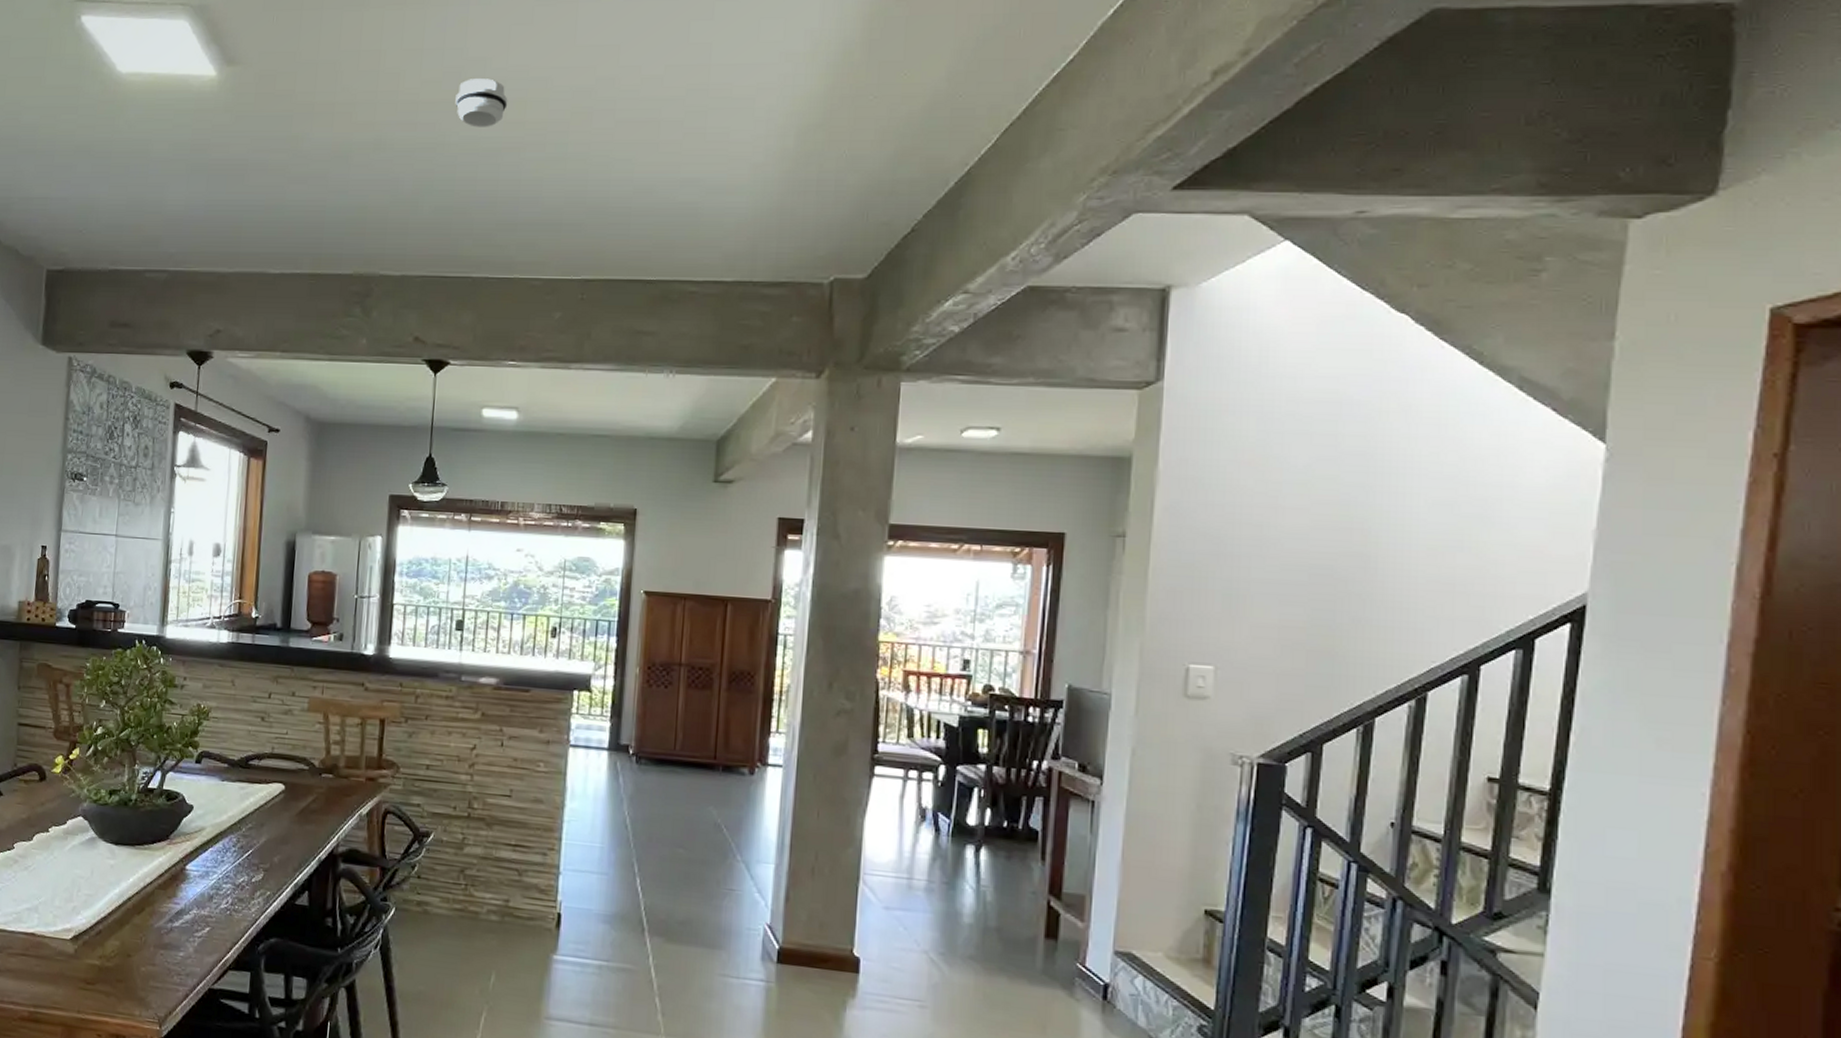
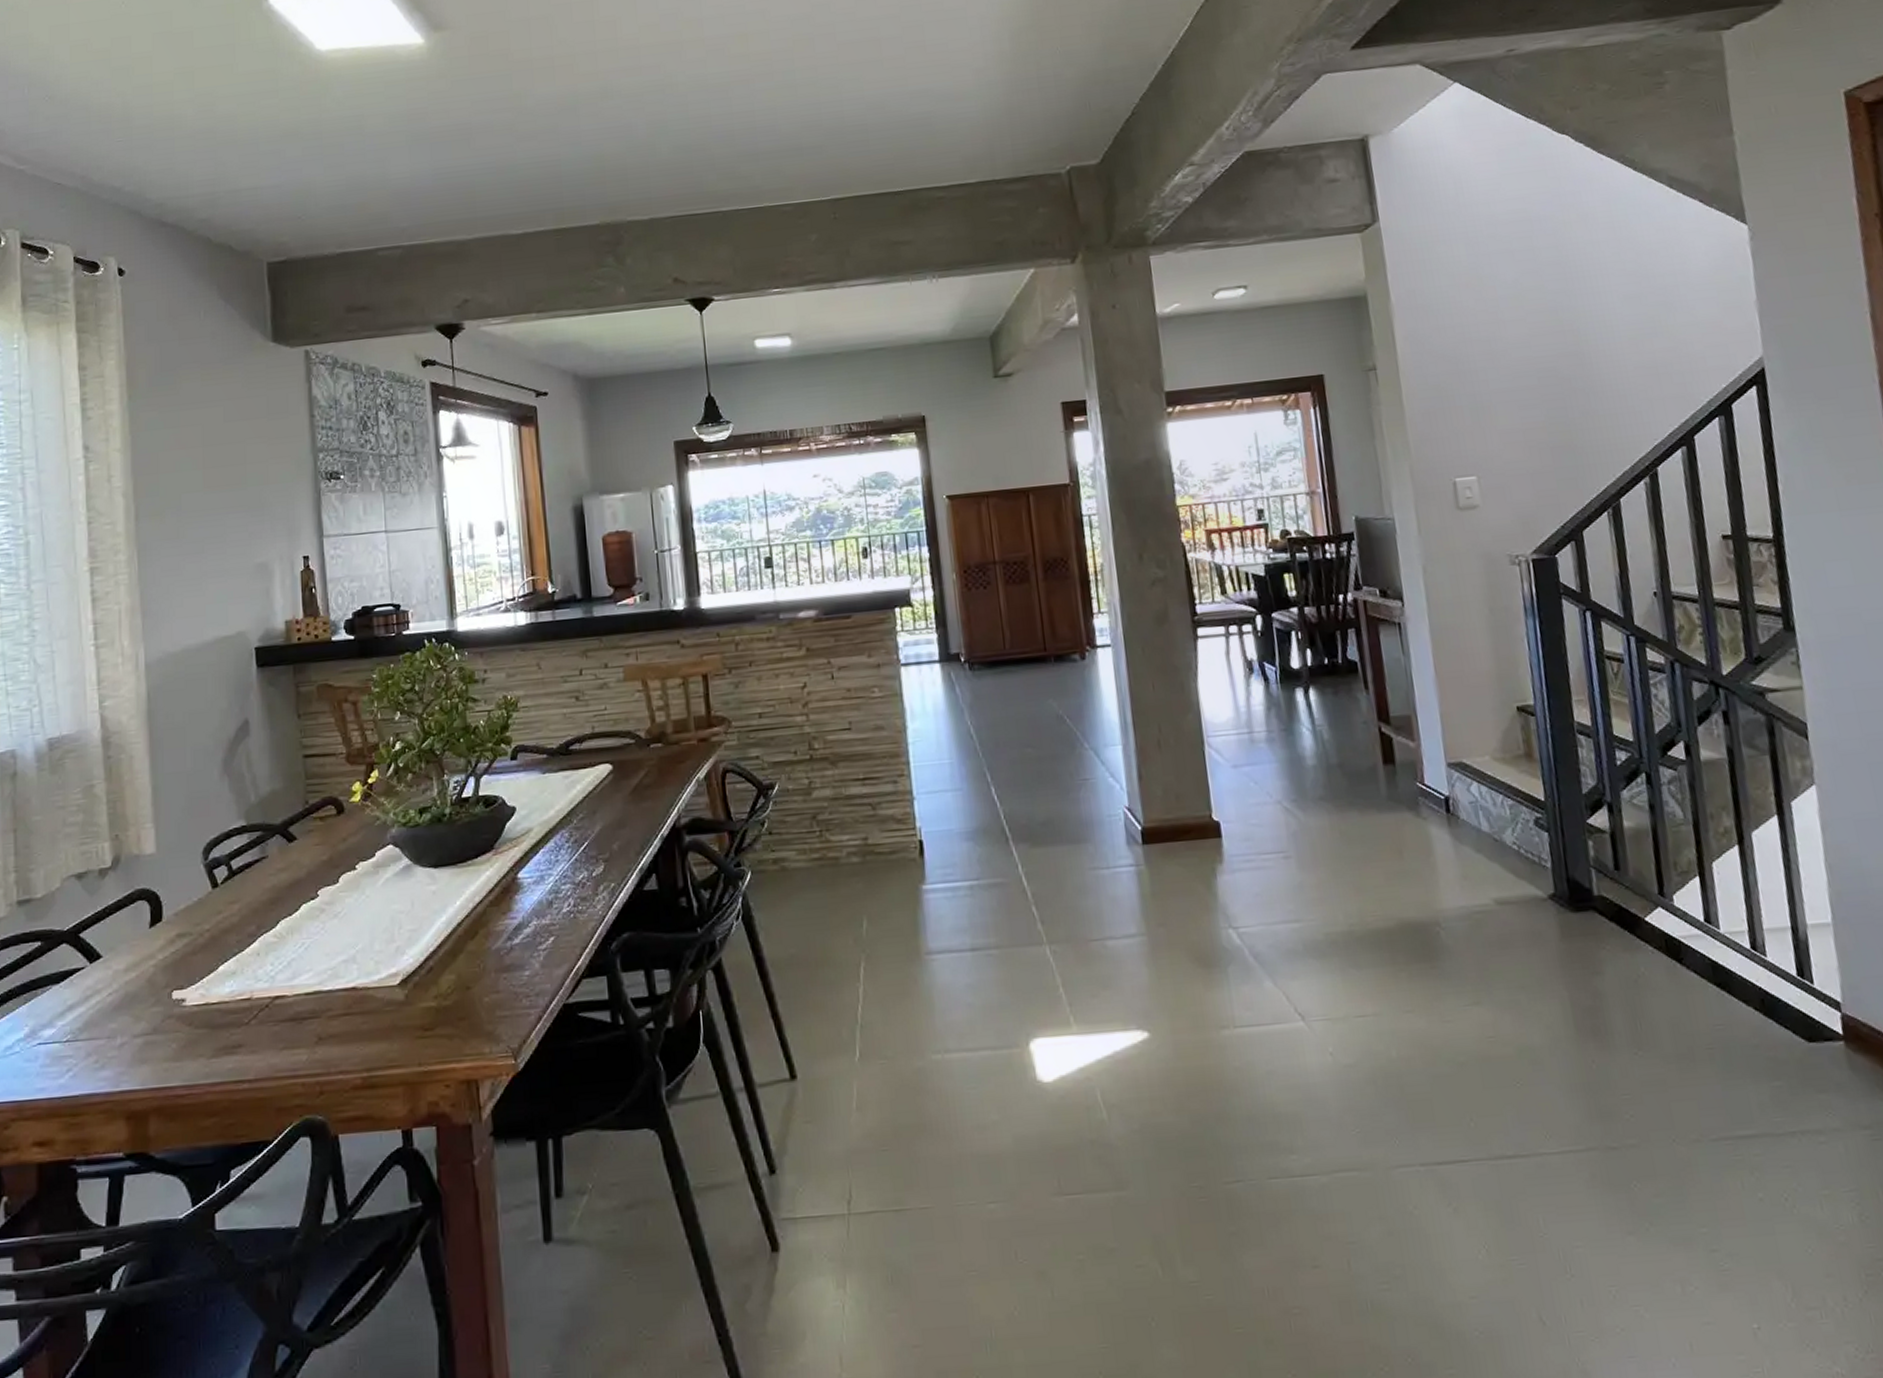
smoke detector: present [455,78,508,127] -> none [676,16,729,65]

